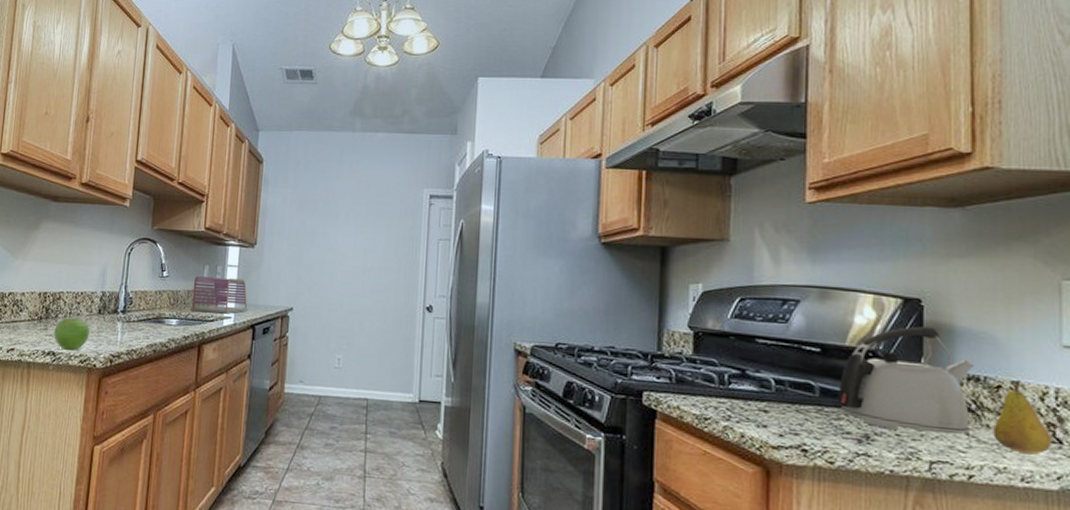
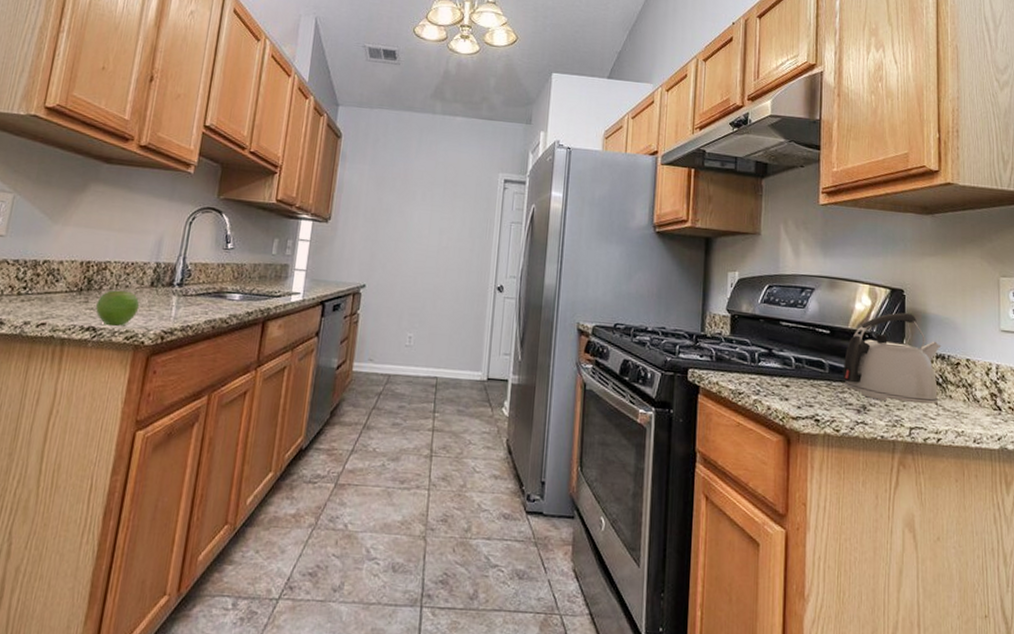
dish rack: present [190,276,248,314] -> none [255,249,318,290]
fruit: present [993,379,1052,455] -> none [954,357,995,420]

